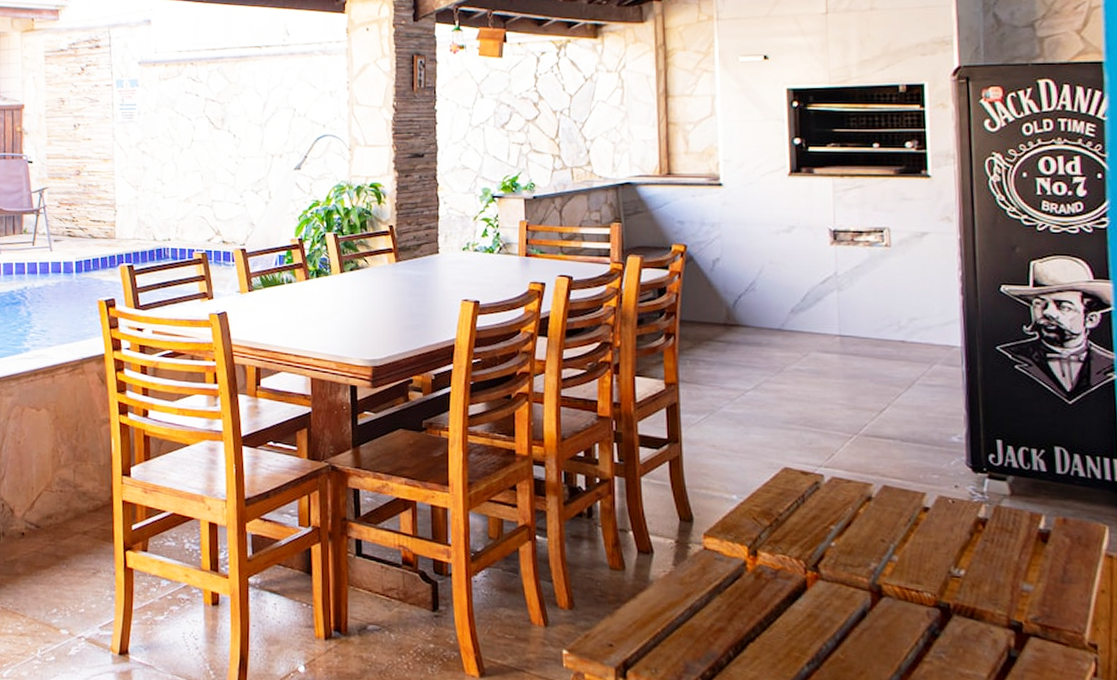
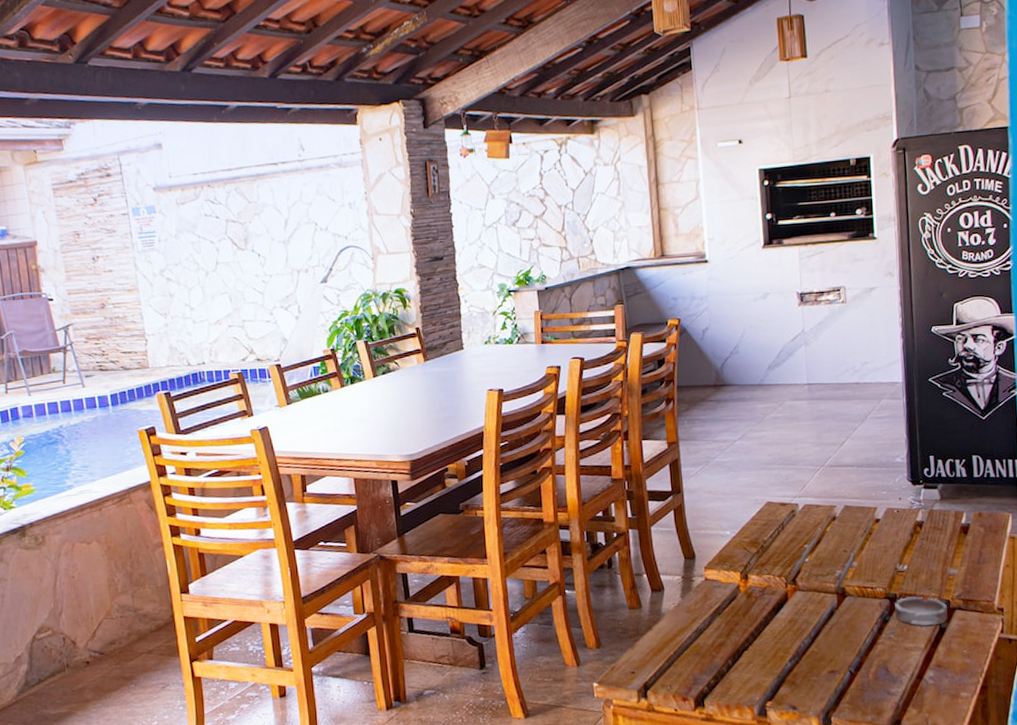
ashtray: none [947,609,1020,652] -> present [895,596,948,626]

